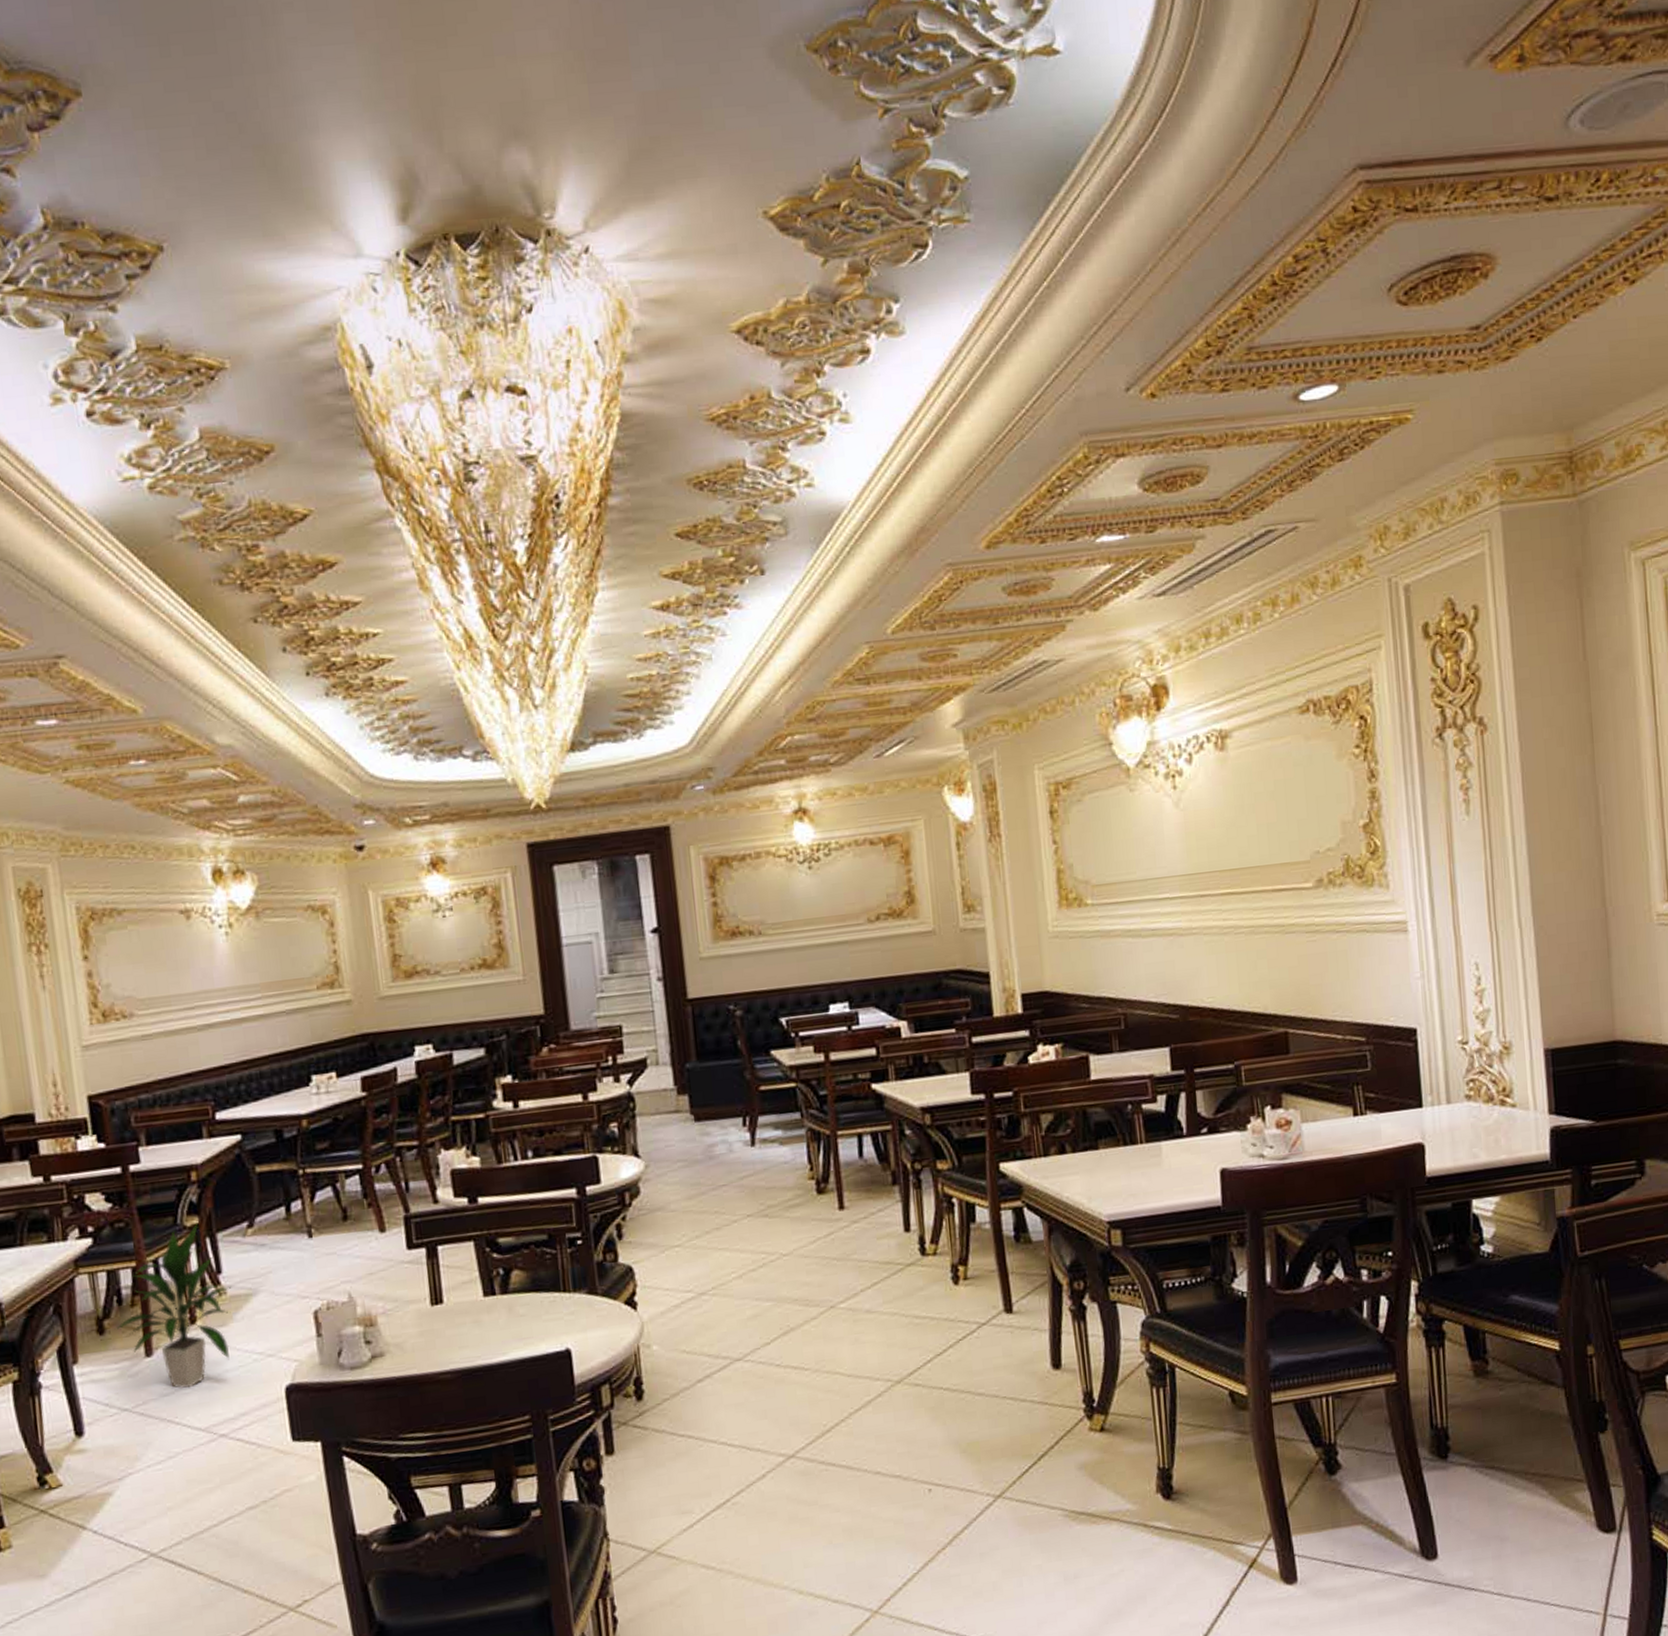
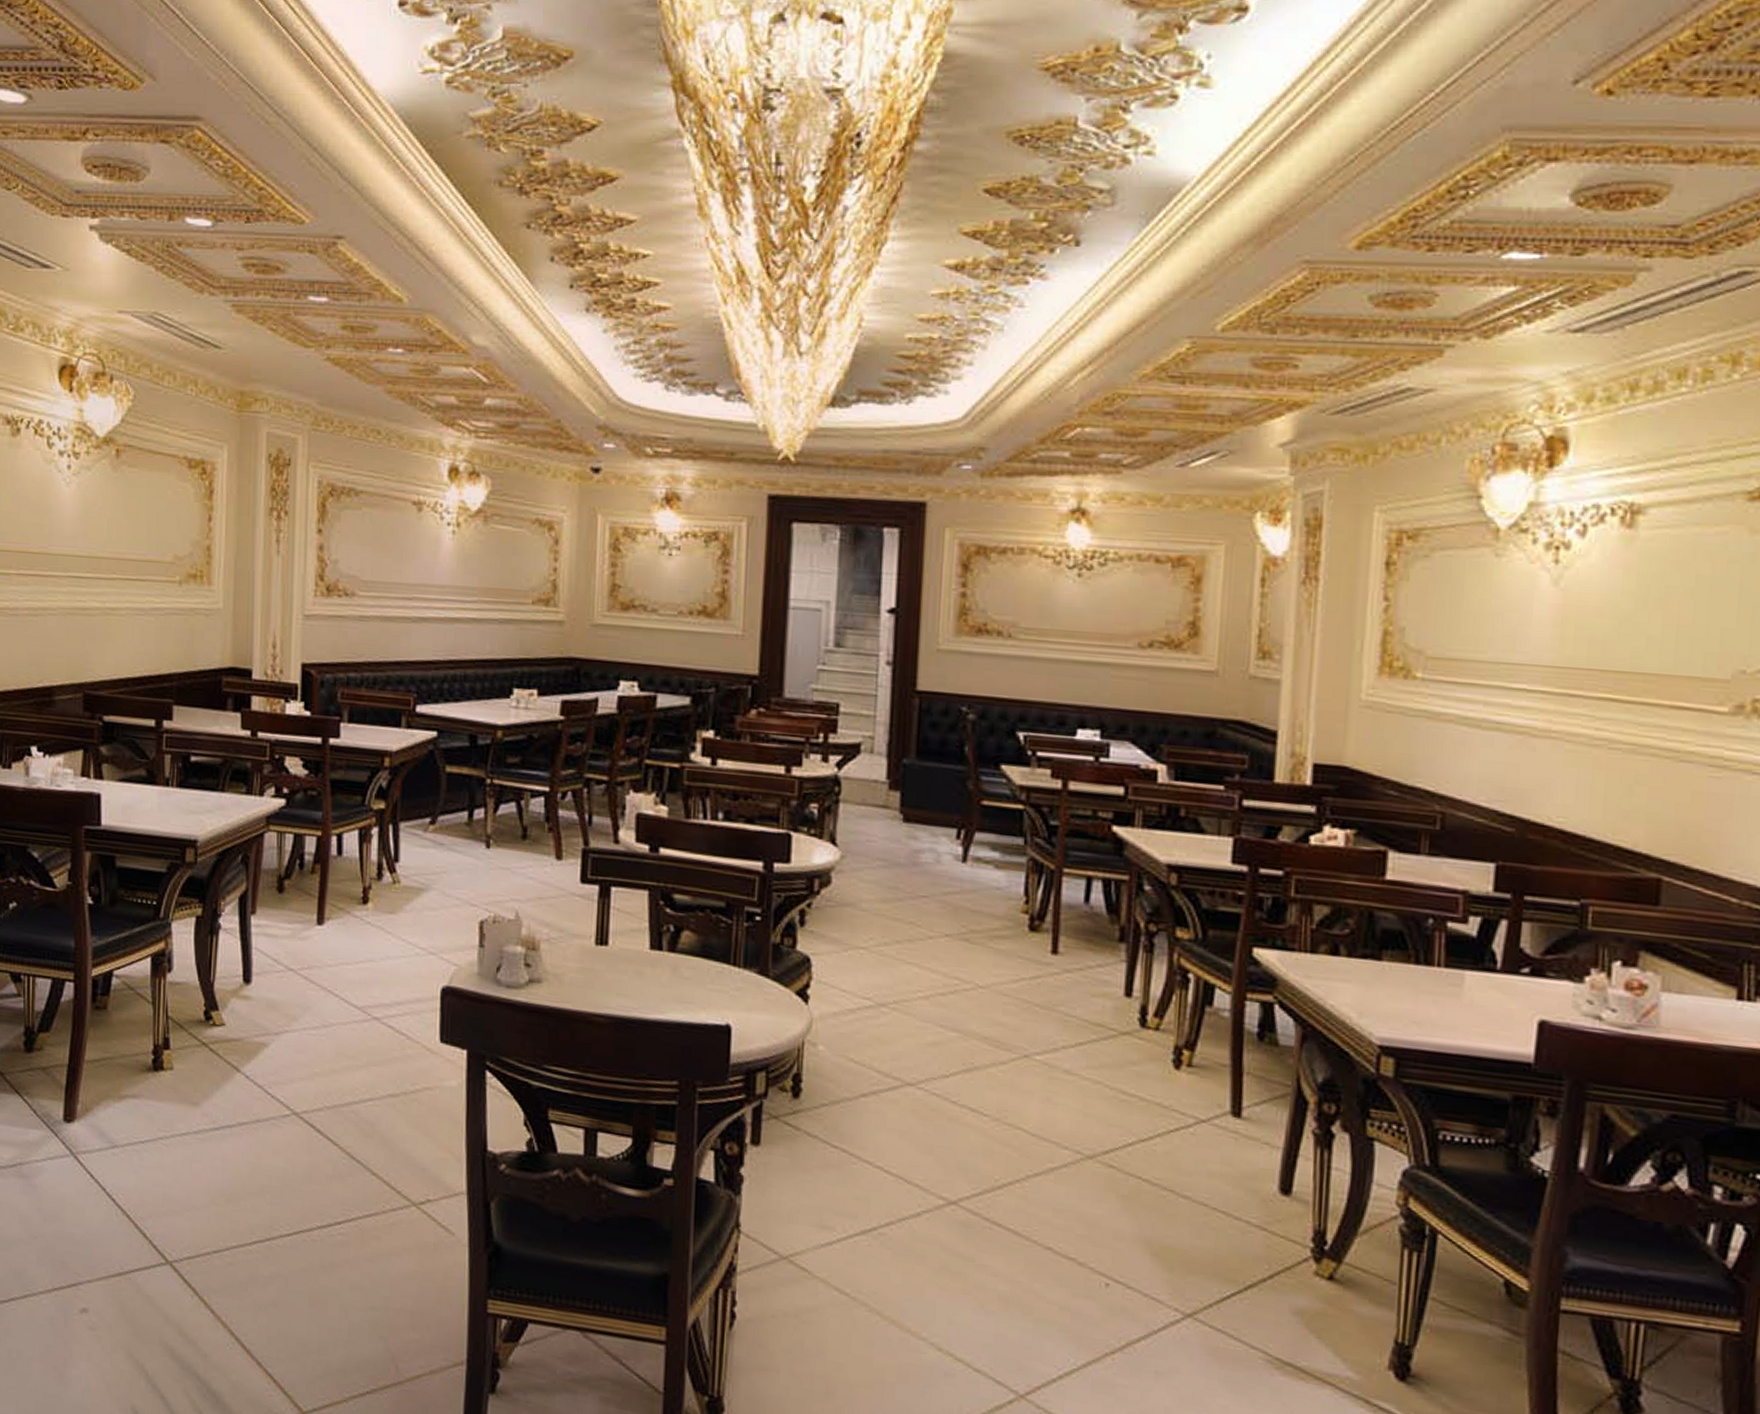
indoor plant: present [117,1224,232,1389] -> none [295,809,406,965]

